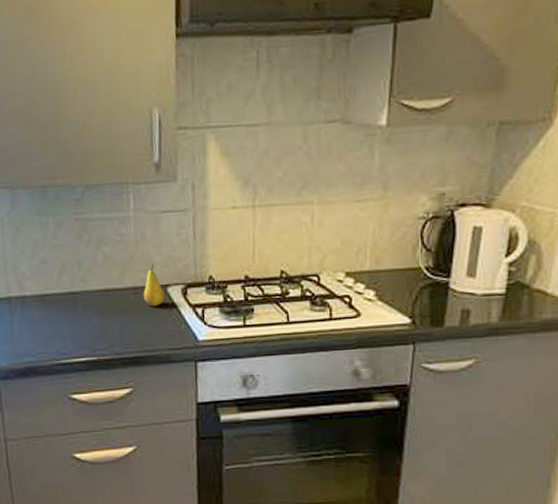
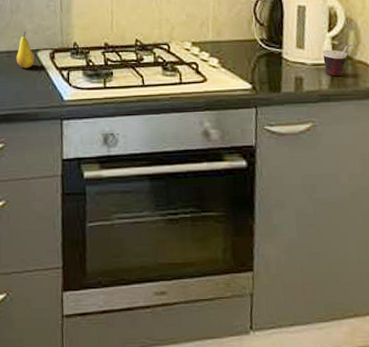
cup: none [496,270,539,308] -> present [322,44,359,77]

